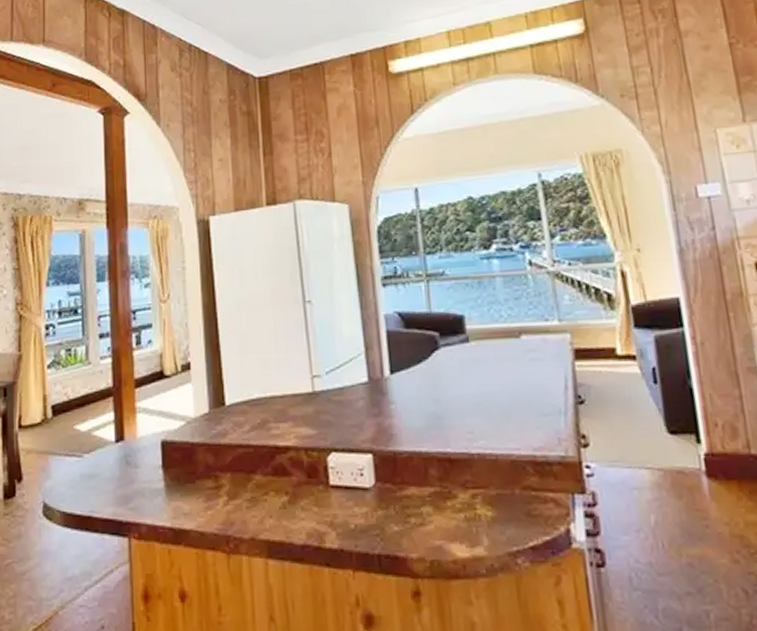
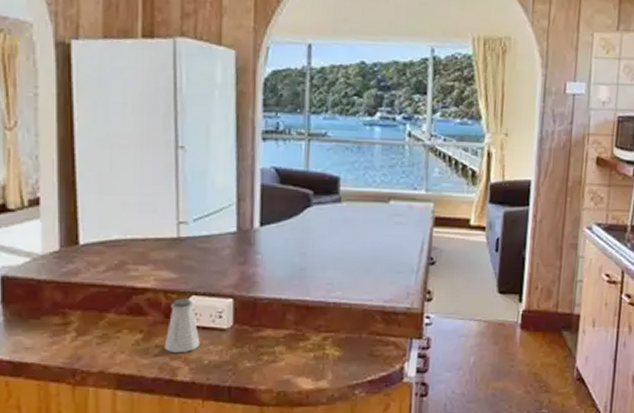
saltshaker: none [309,455,345,517] -> present [164,298,200,354]

